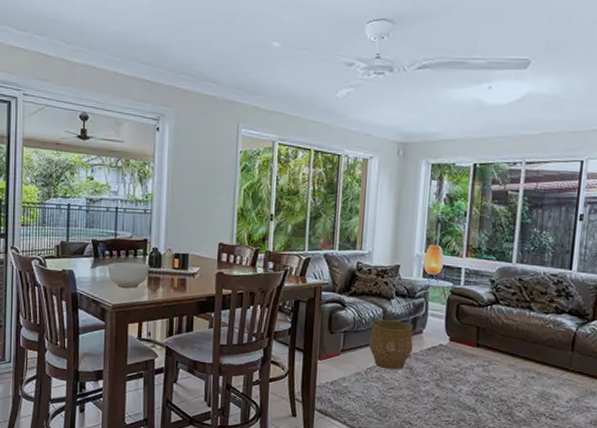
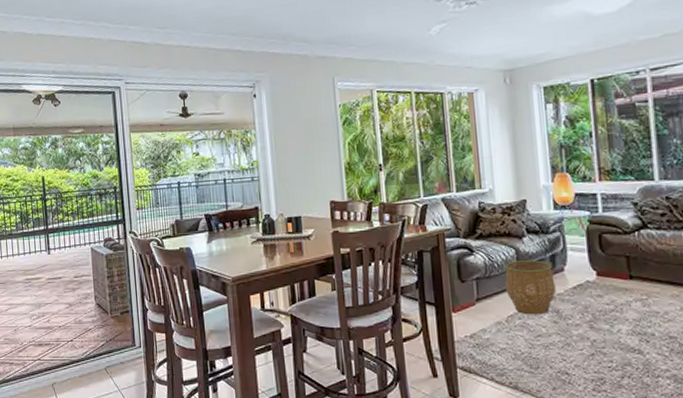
bowl: present [107,261,150,288] -> none [222,231,264,259]

